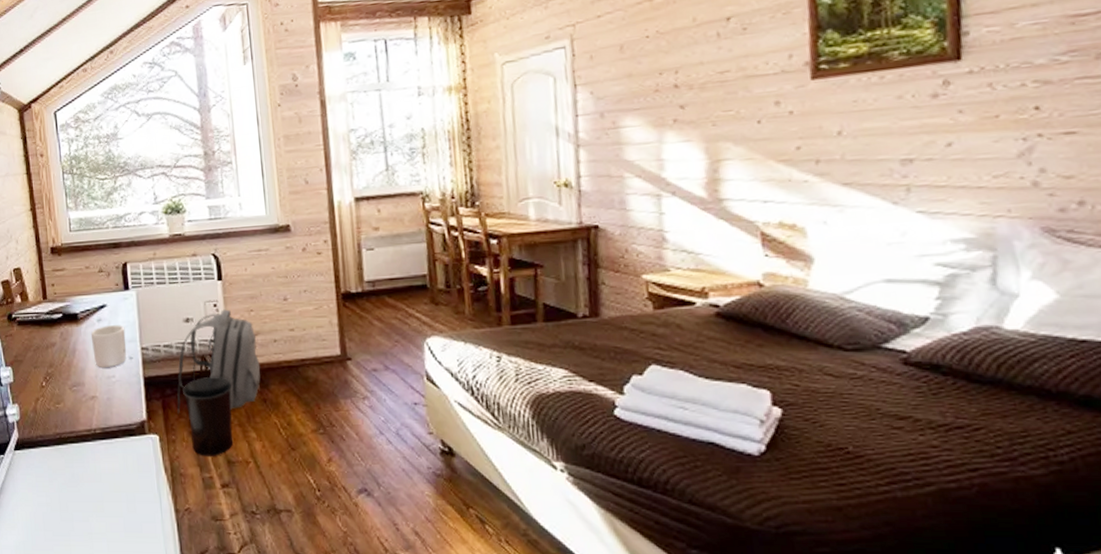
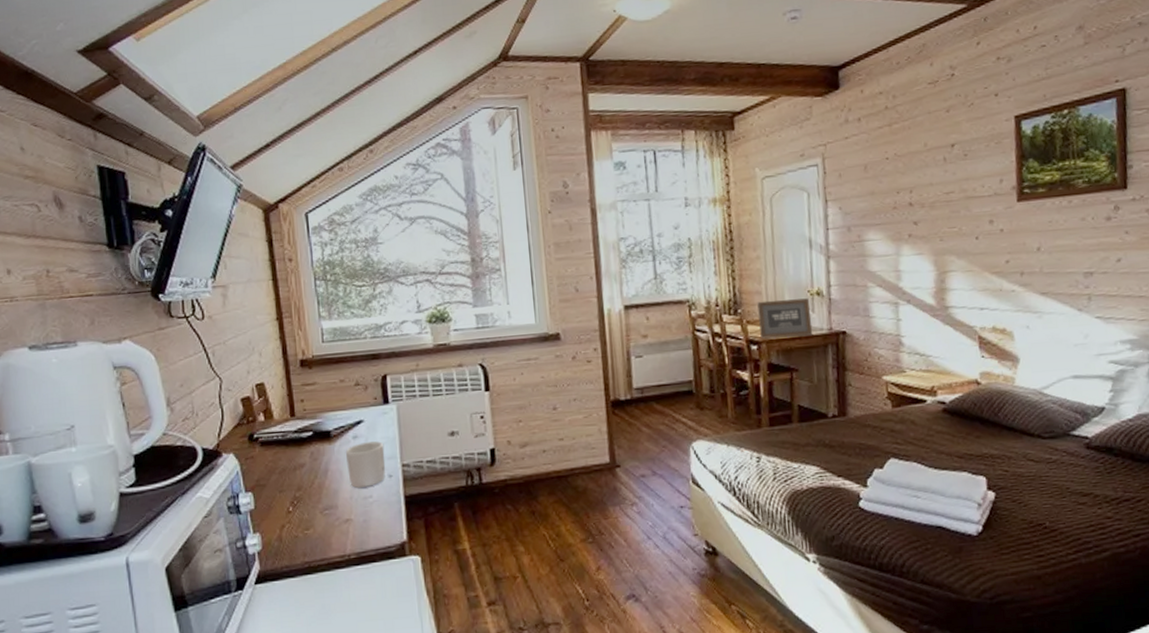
backpack: present [177,309,261,415] -> none [440,420,529,533]
waste bin: present [183,377,234,456] -> none [447,491,501,575]
picture frame: none [497,190,560,233] -> present [757,298,813,339]

